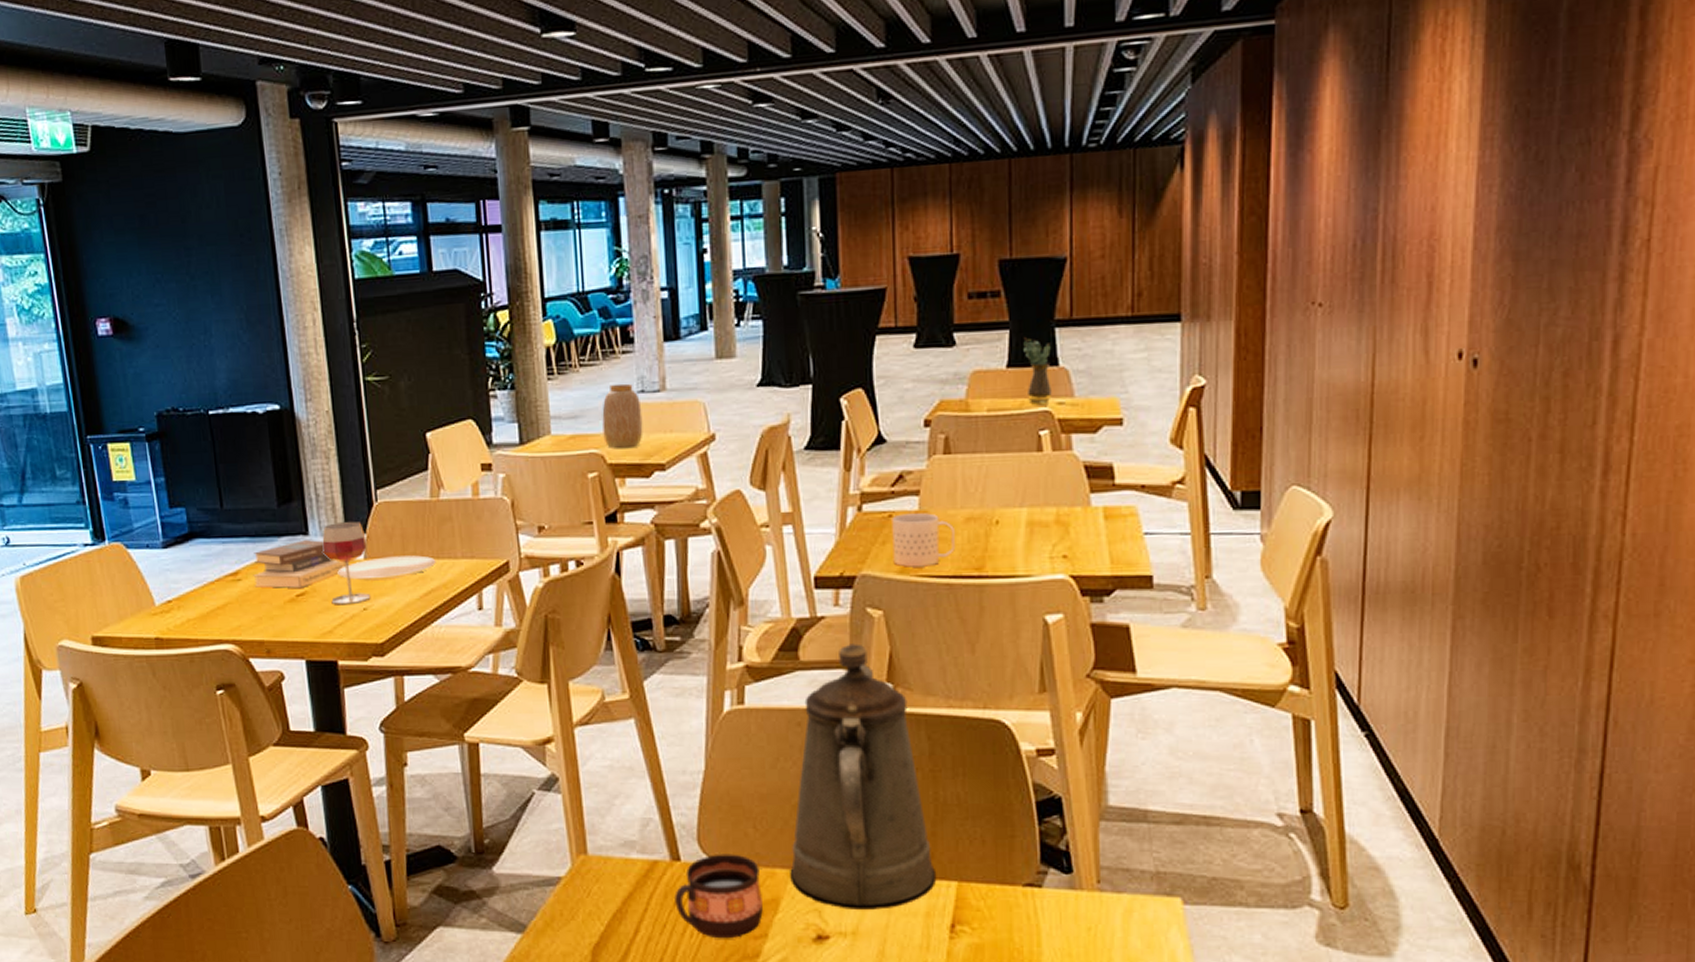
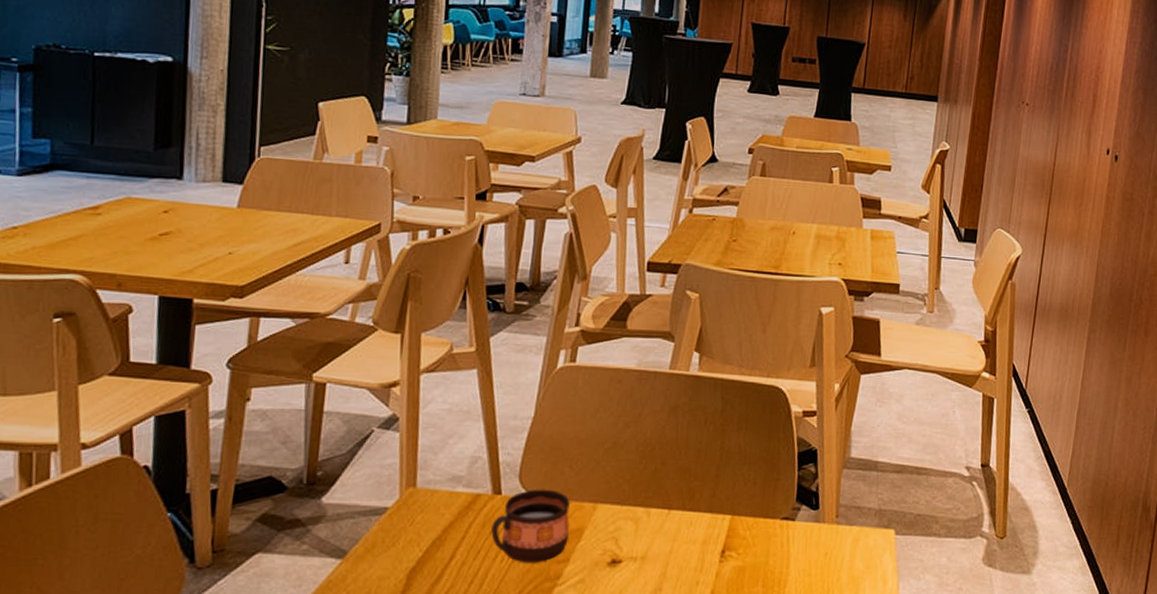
books: present [253,540,347,588] -> none [114,184,218,228]
wineglass: present [322,521,371,605] -> none [195,171,243,248]
plate: present [337,555,436,581] -> none [207,207,310,229]
vase: present [602,383,643,449] -> none [484,84,522,140]
coffee pot: present [790,644,937,911] -> none [595,318,716,539]
mug: present [892,513,956,567] -> none [712,219,763,262]
vase: present [1023,338,1052,406] -> none [827,97,847,150]

